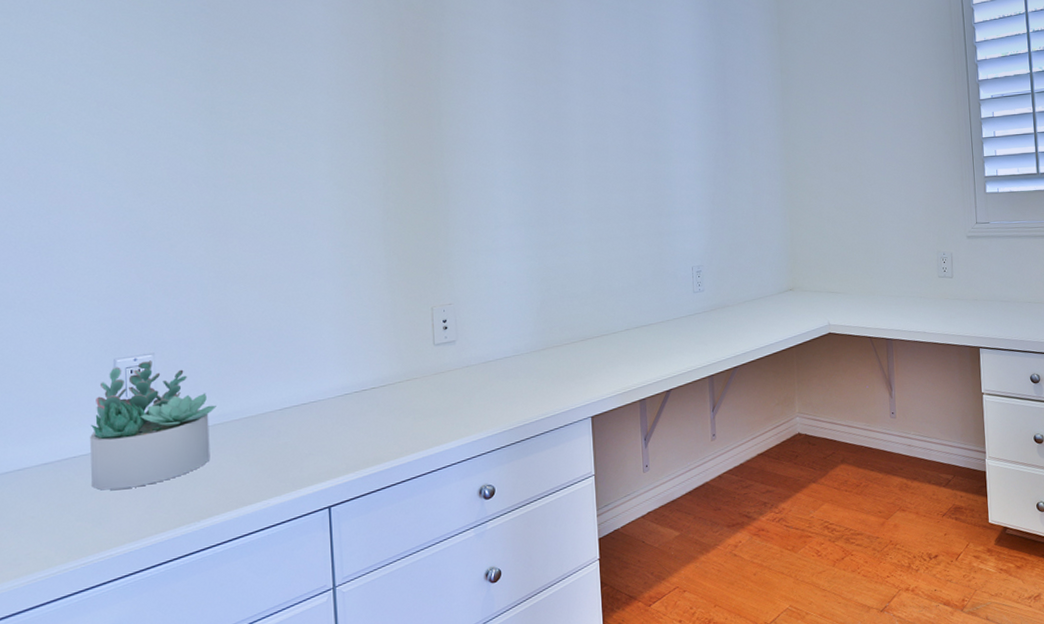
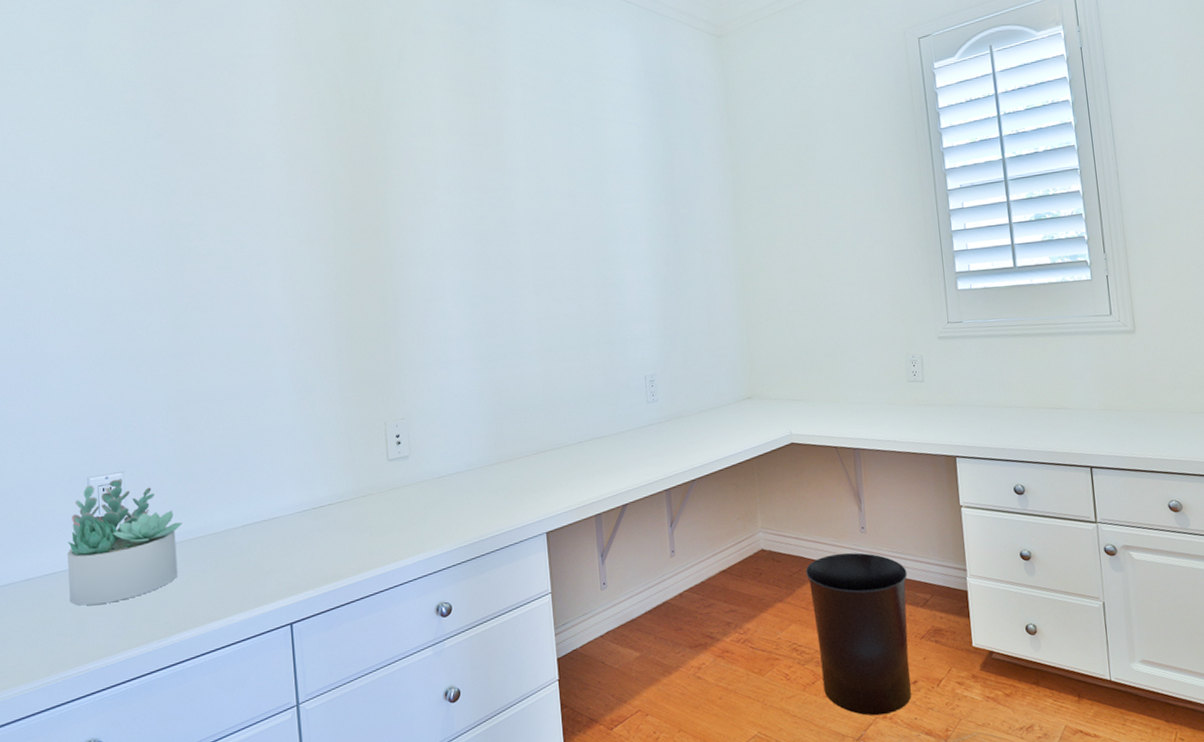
waste bin: none [839,436,932,588] -> present [806,552,912,716]

